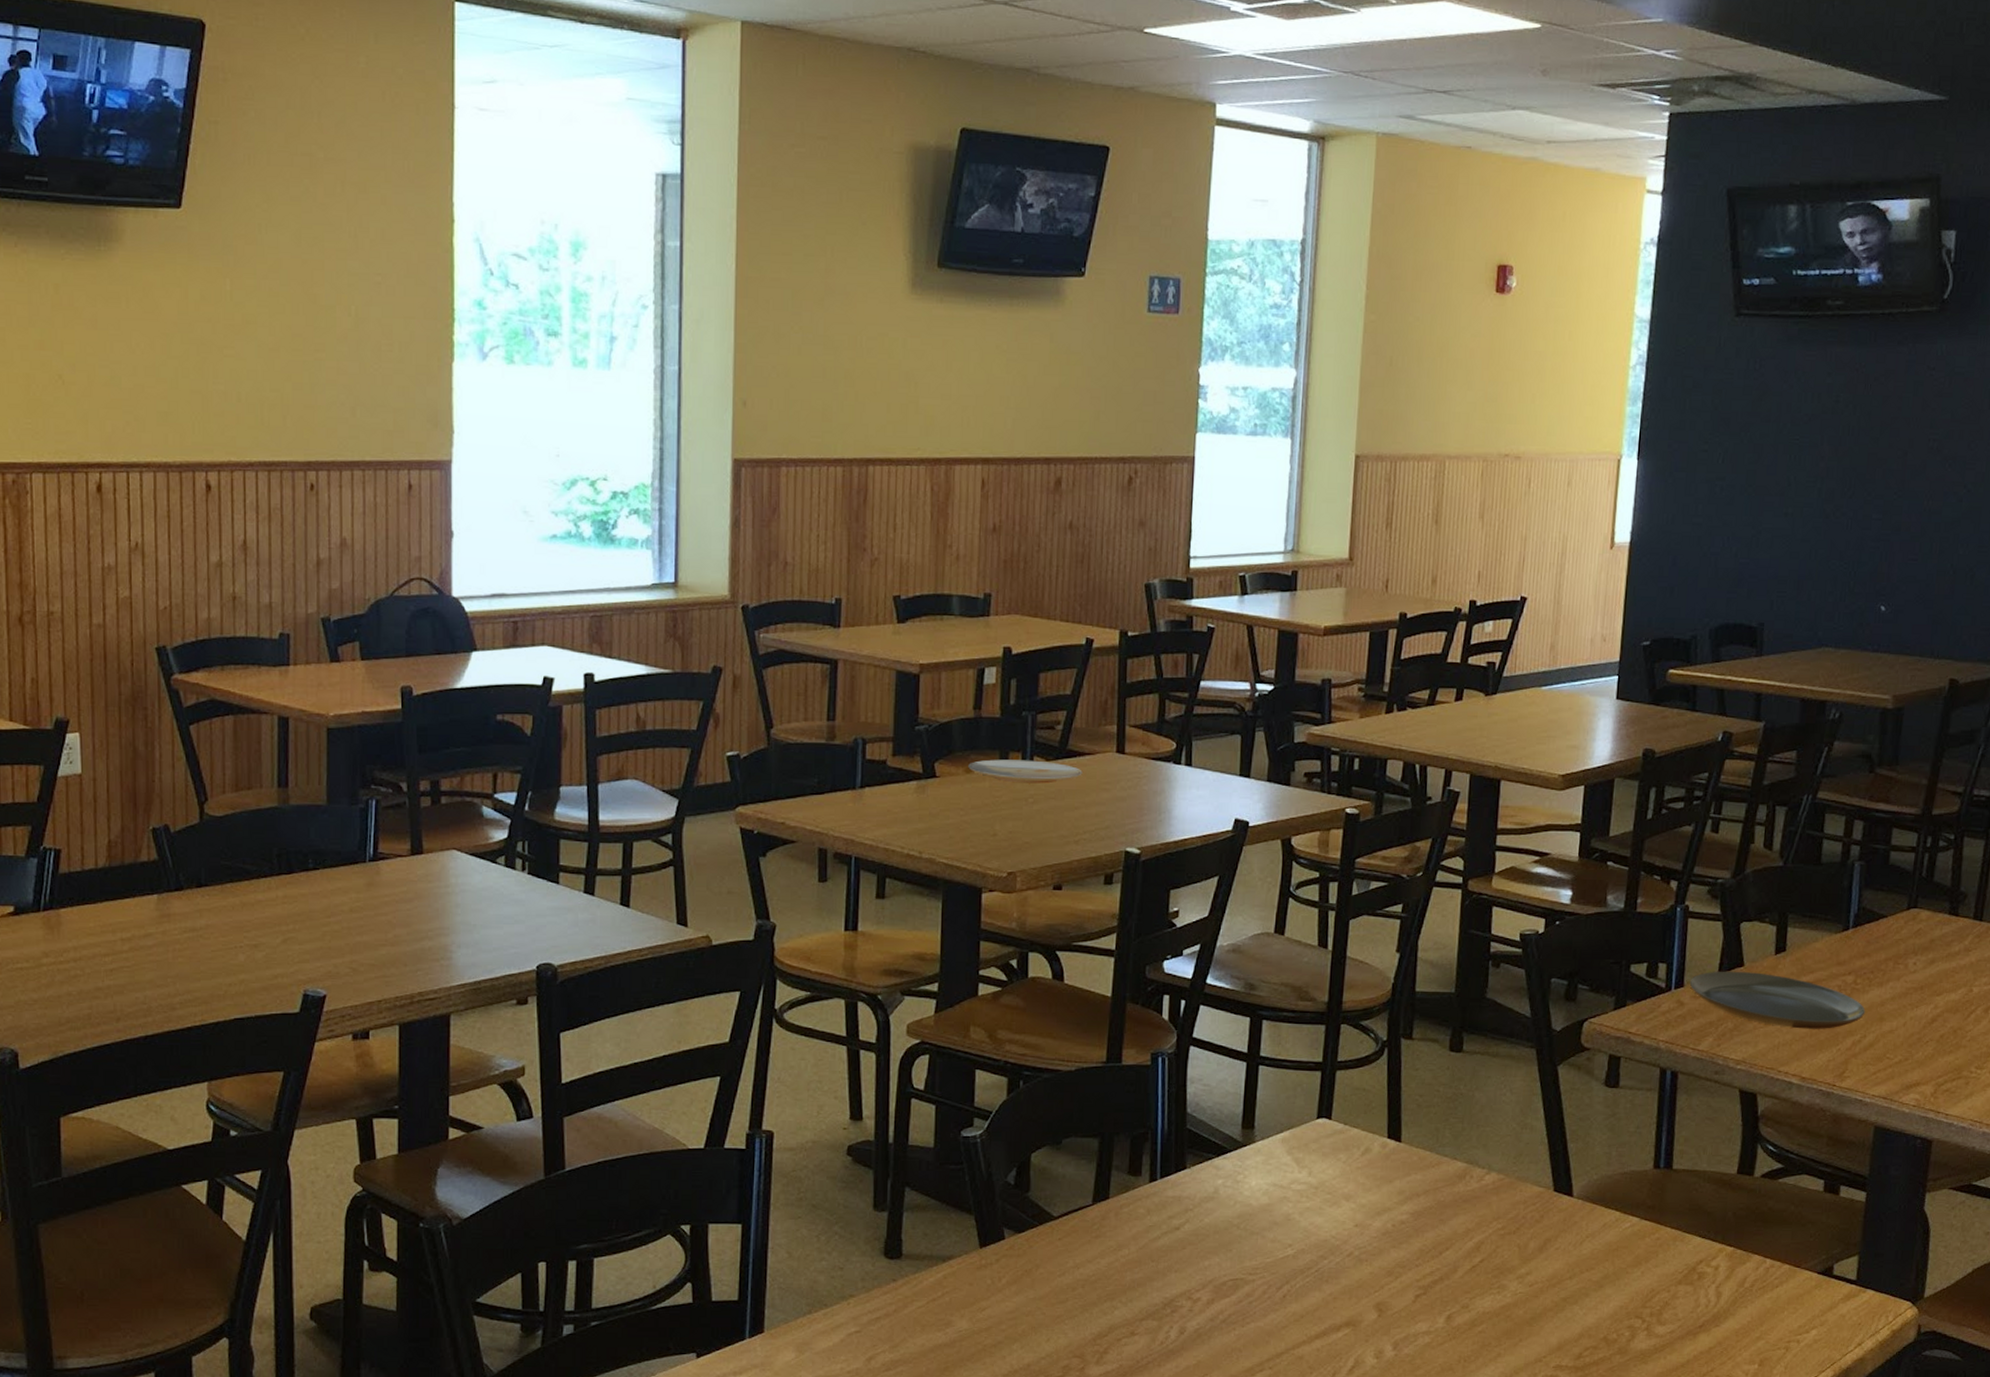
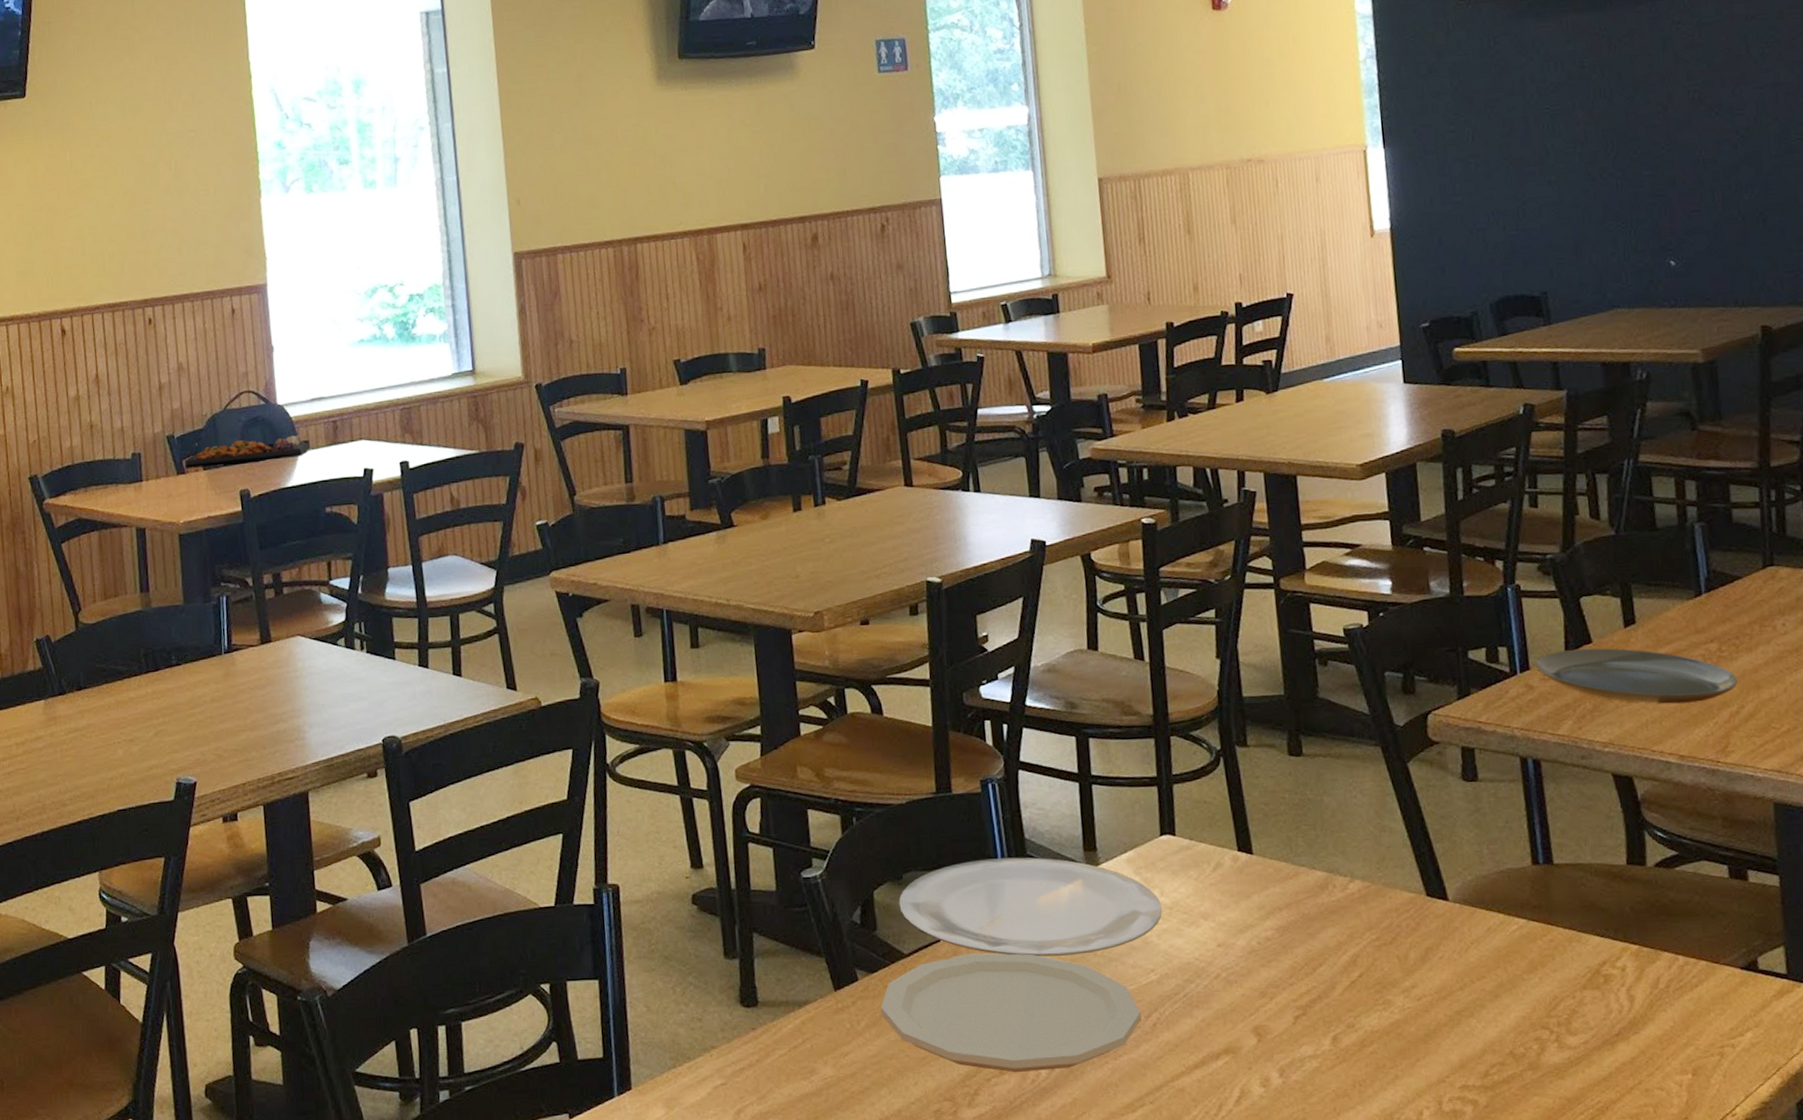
food tray: none [341,631,486,658] -> present [185,433,311,470]
plate: present [968,759,1083,784] -> none [763,501,874,525]
tray: none [1023,1219,1273,1334] -> present [880,953,1142,1072]
plate: none [1055,1130,1308,1227] -> present [899,857,1162,957]

